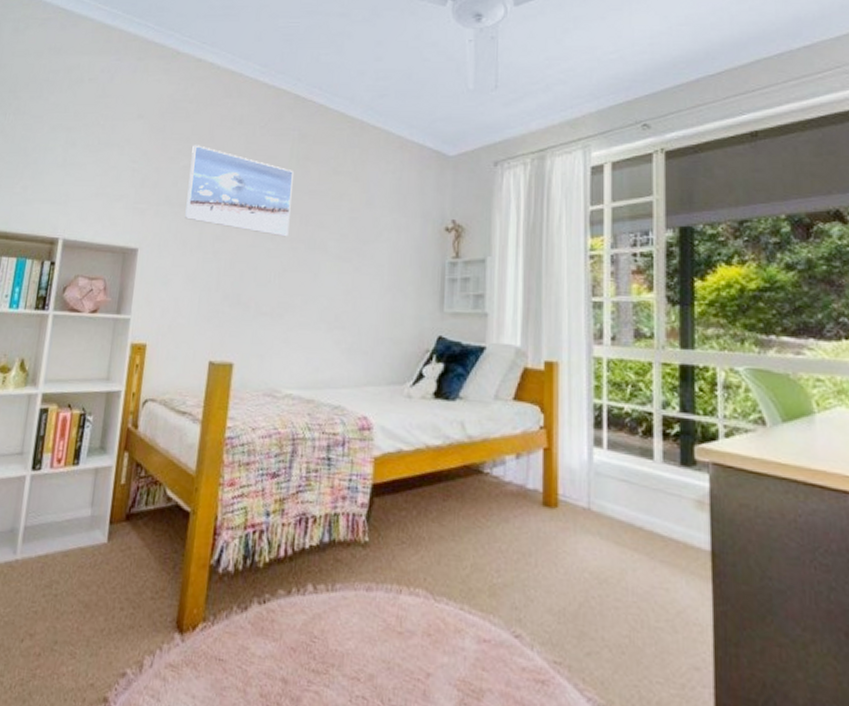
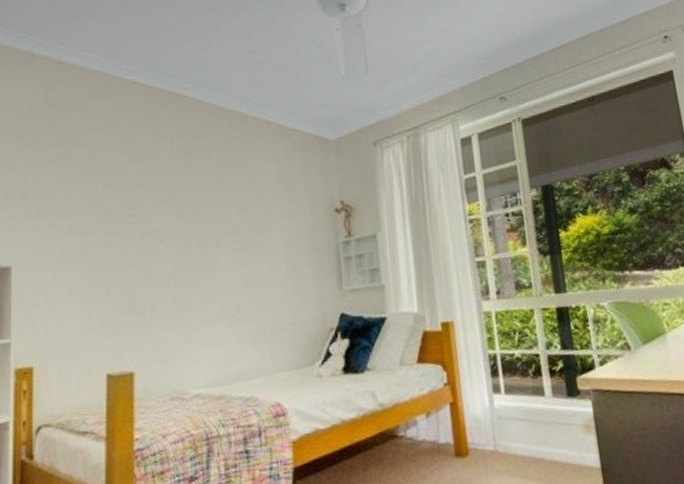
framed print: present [185,145,293,237] -> none [62,150,178,236]

